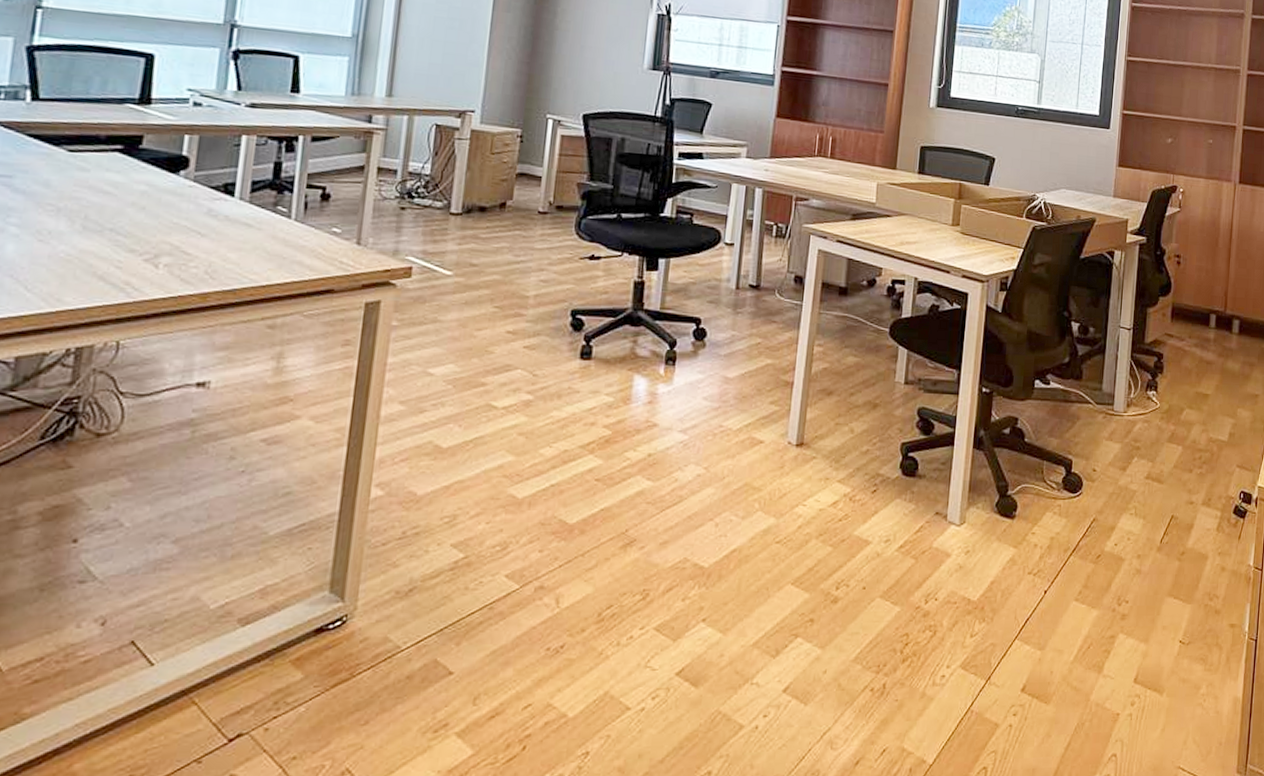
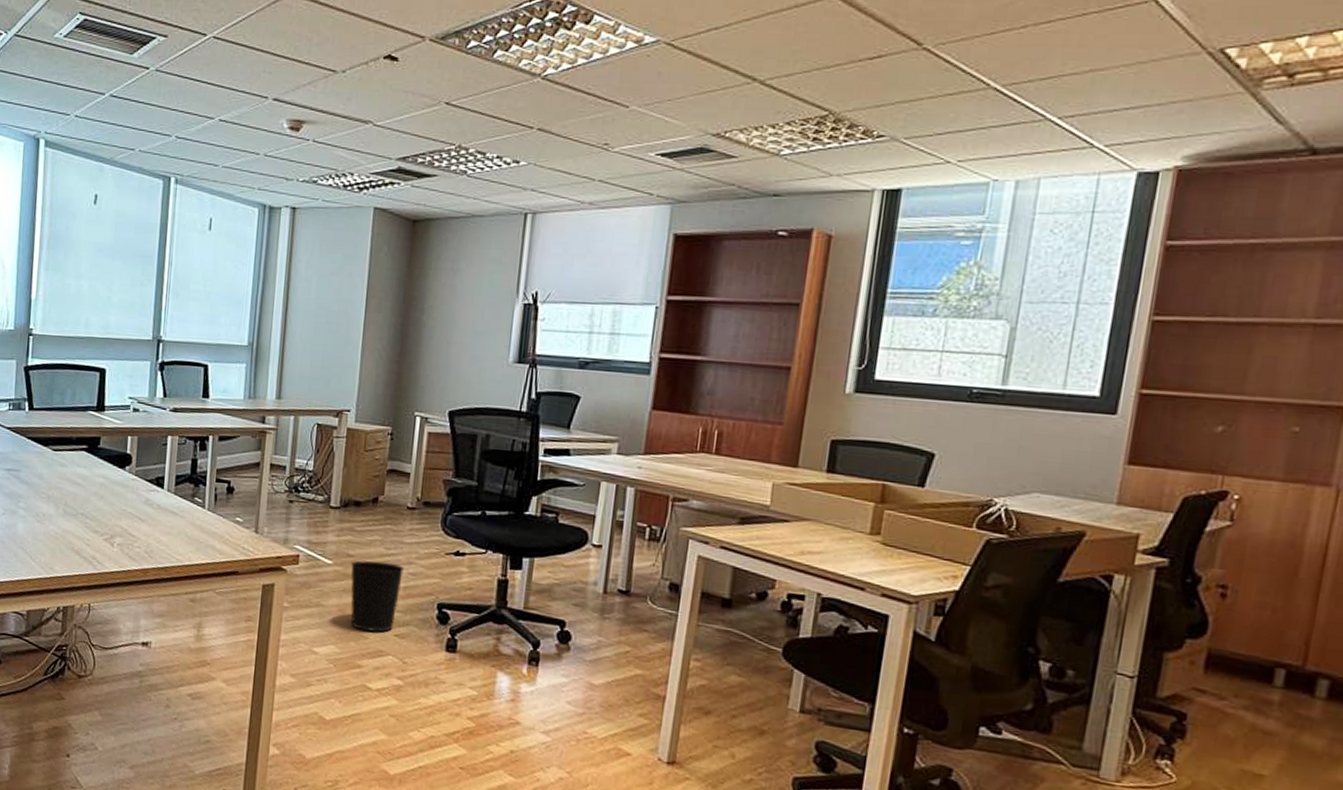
wastebasket: none [473,269,536,345] -> present [351,560,405,632]

